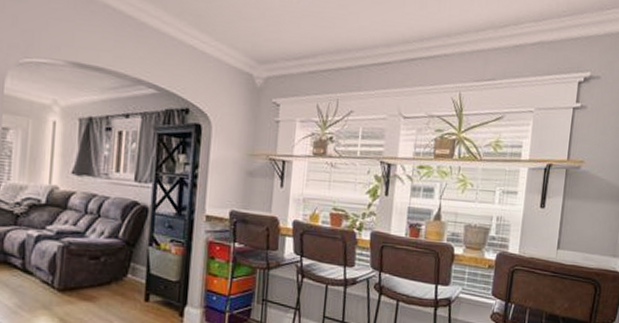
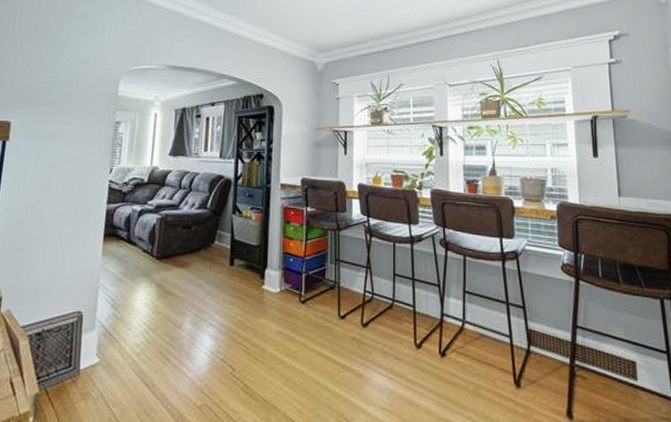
books: none [158,186,194,219] -> present [240,160,270,187]

